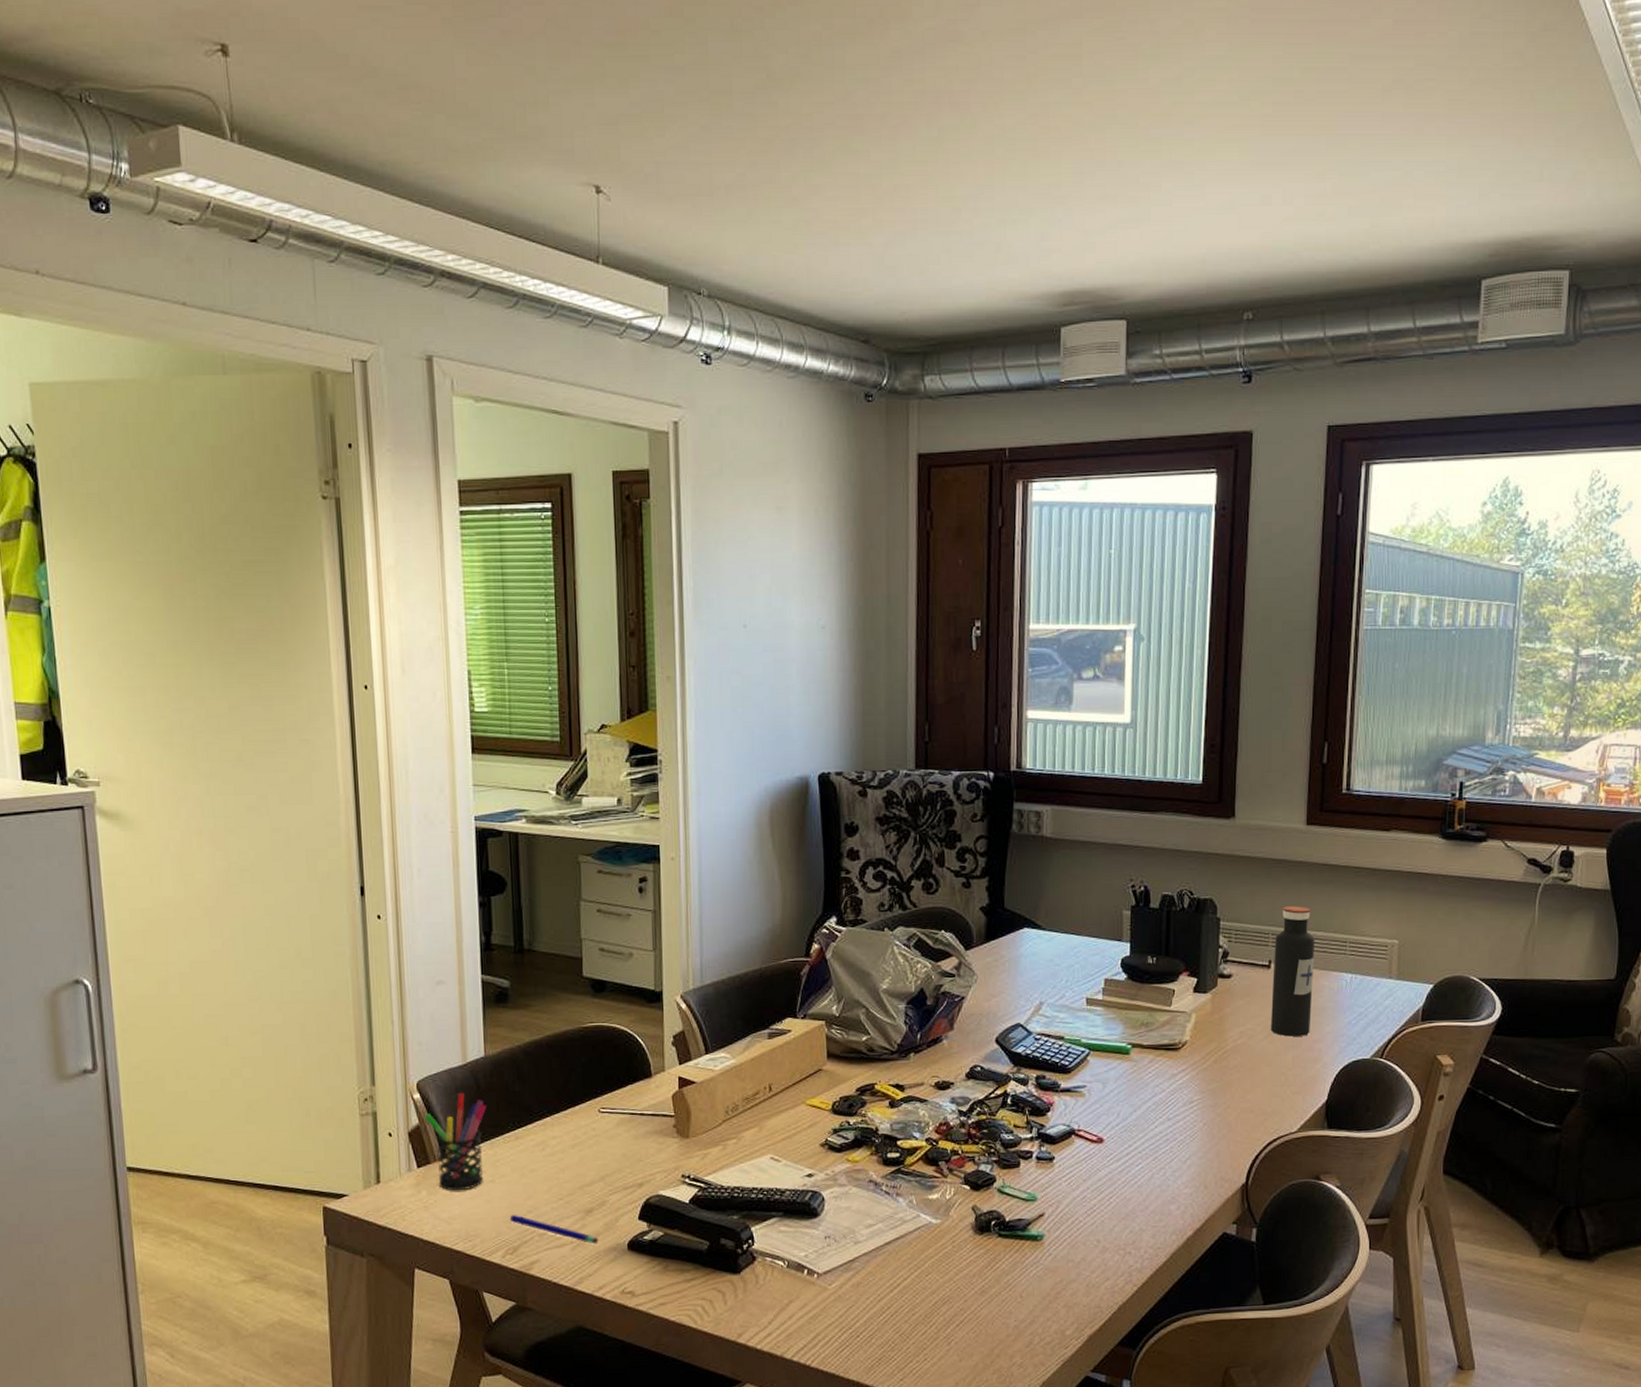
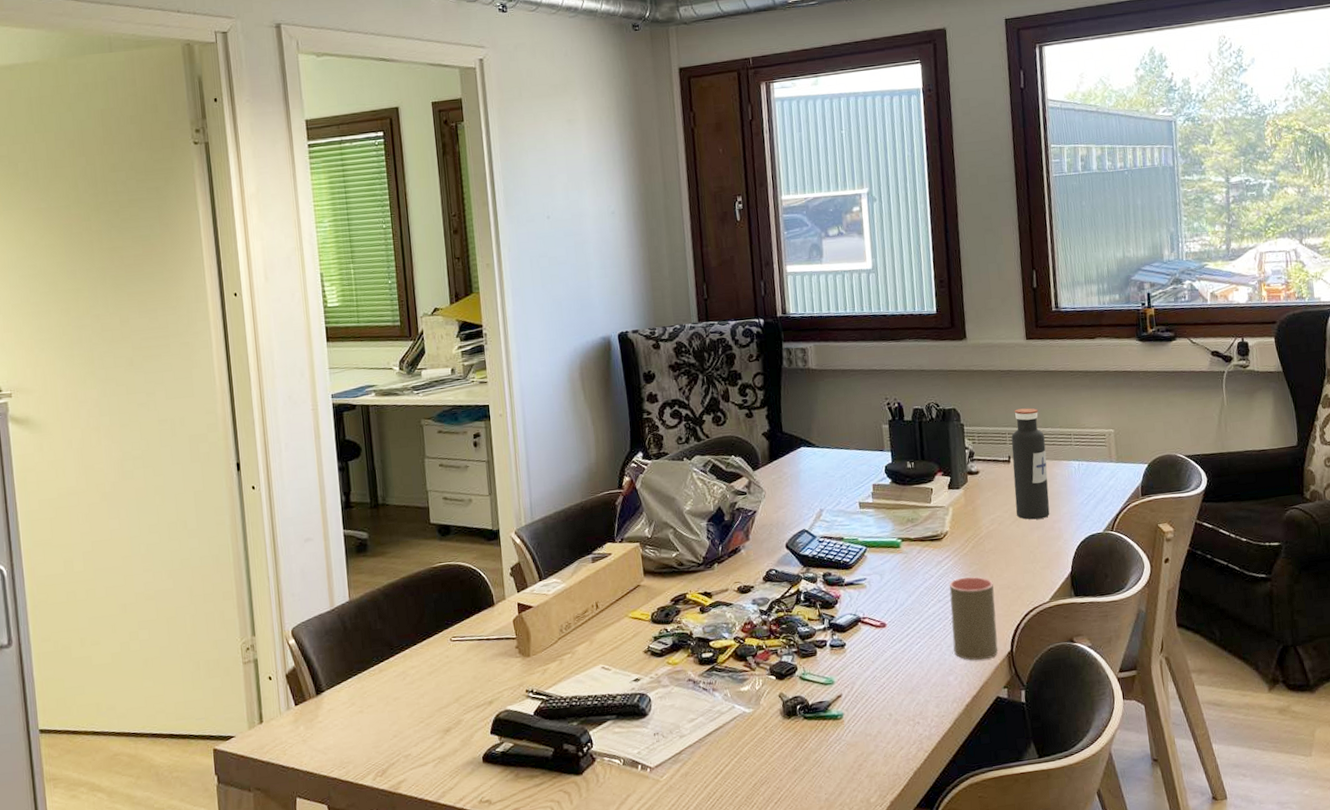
pen holder: present [424,1092,487,1191] -> none [299,635,354,724]
pen: present [509,1215,599,1245] -> none [377,740,457,760]
cup: none [1179,1095,1234,1190] -> present [949,576,998,661]

